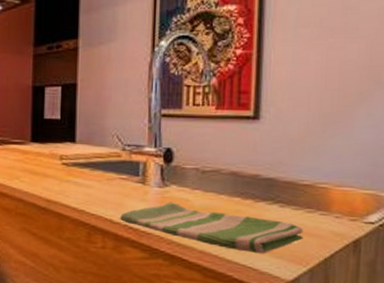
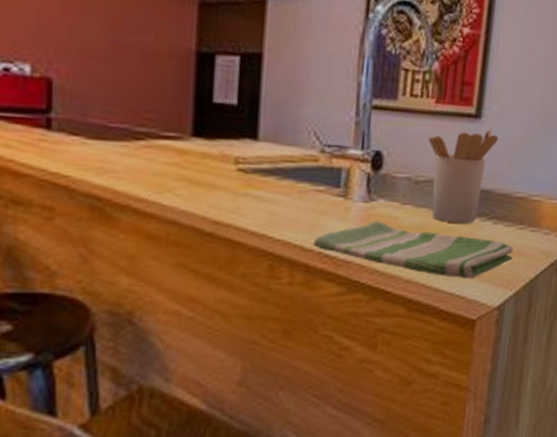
utensil holder: none [211,126,278,206] -> present [428,127,499,223]

